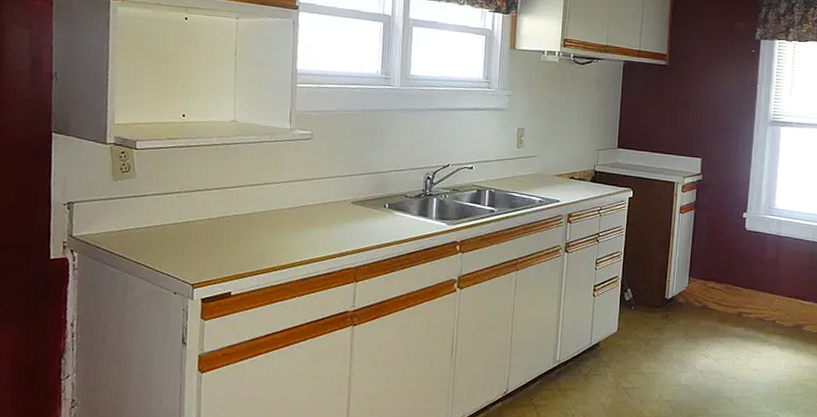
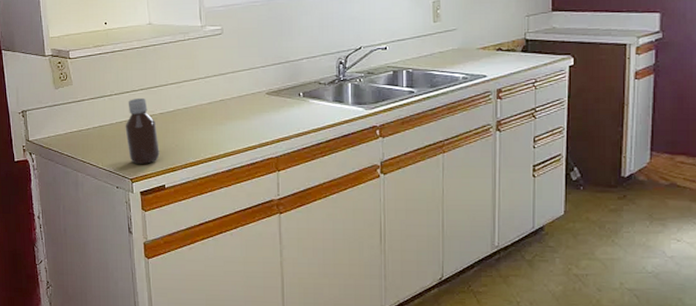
bottle: none [192,198,230,269] -> present [125,98,160,164]

